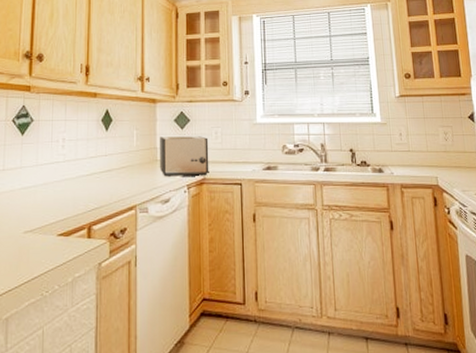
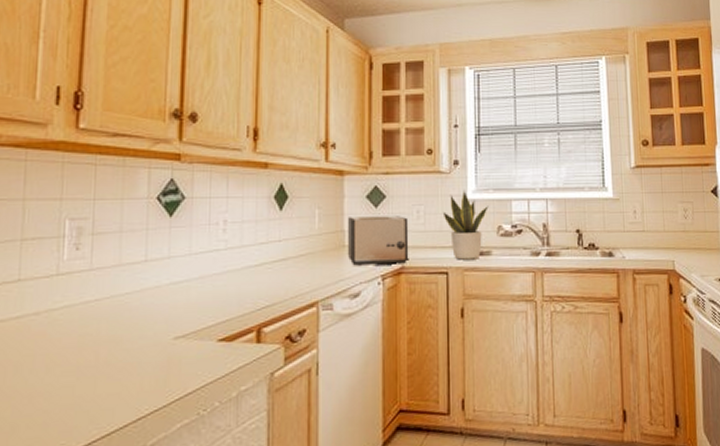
potted plant: none [236,115,275,173] -> present [442,189,489,260]

